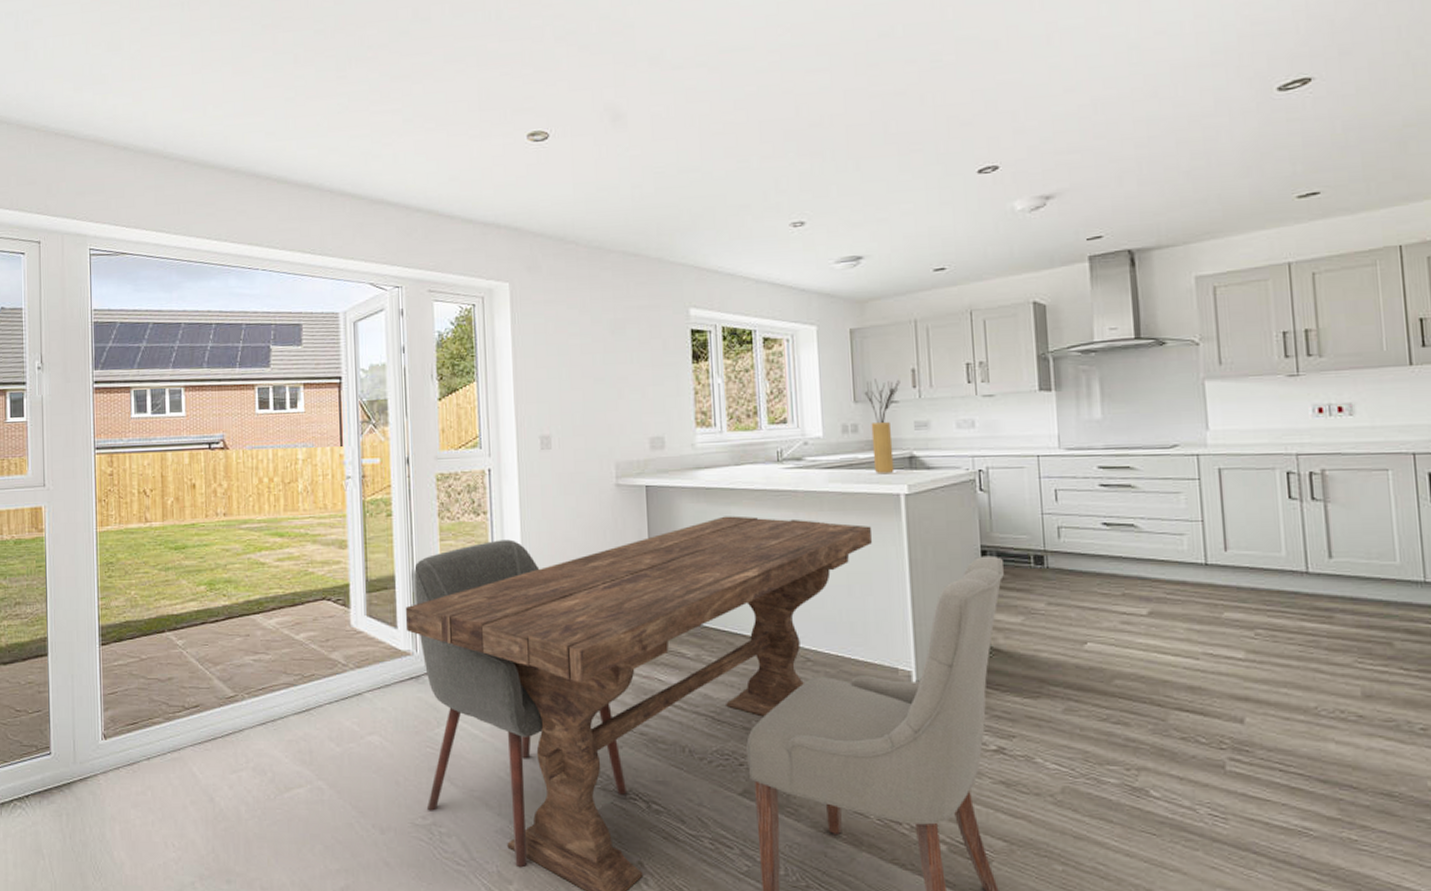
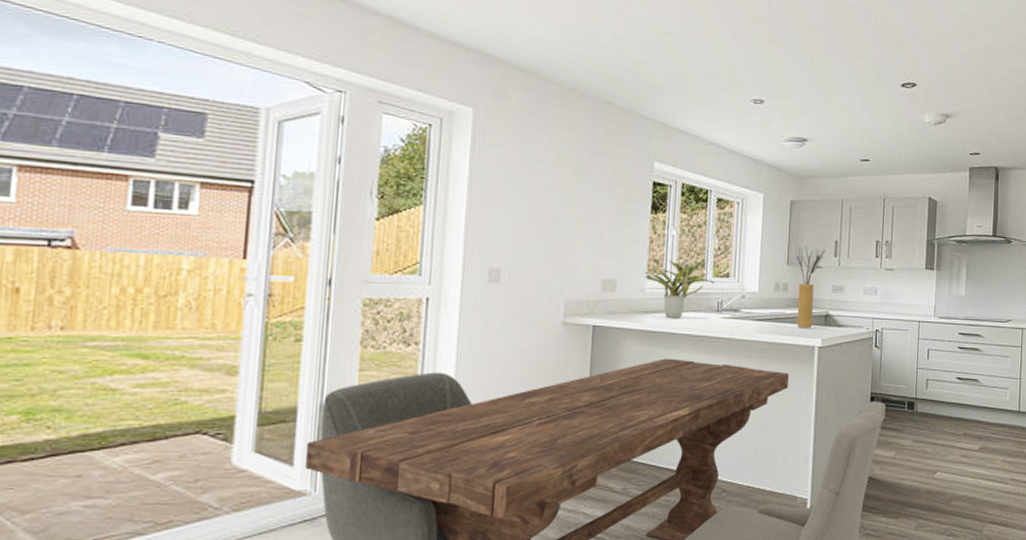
potted plant: none [693,407,771,474] -> present [645,259,715,319]

